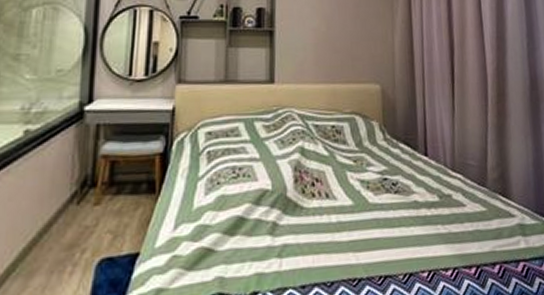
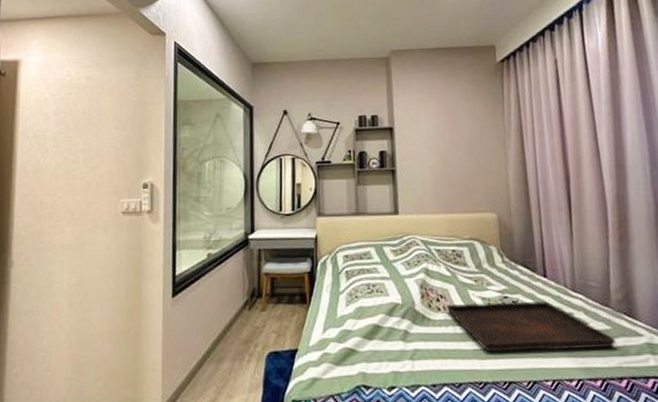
serving tray: none [322,182,490,243] -> present [446,300,616,353]

